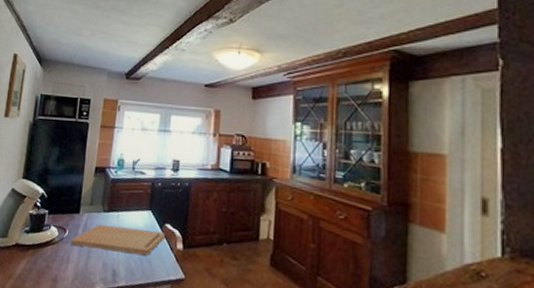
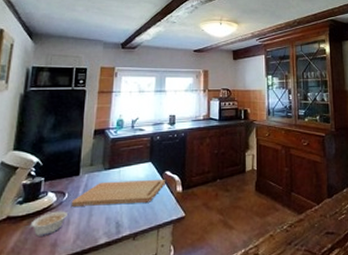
legume: none [30,246,68,270] -> present [25,211,67,236]

